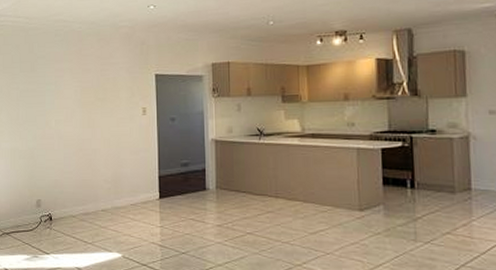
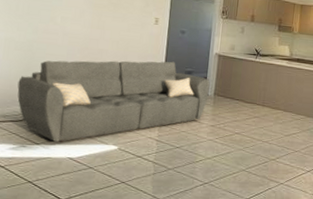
sofa: none [25,154,210,251] -> present [17,60,210,142]

